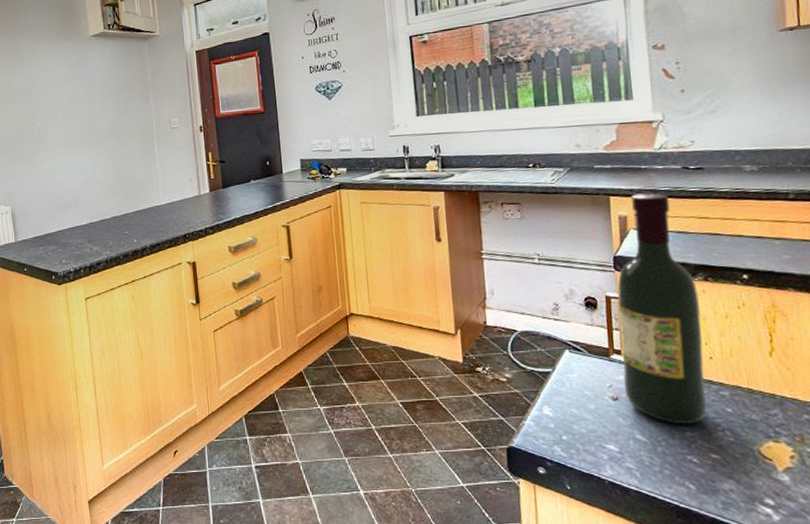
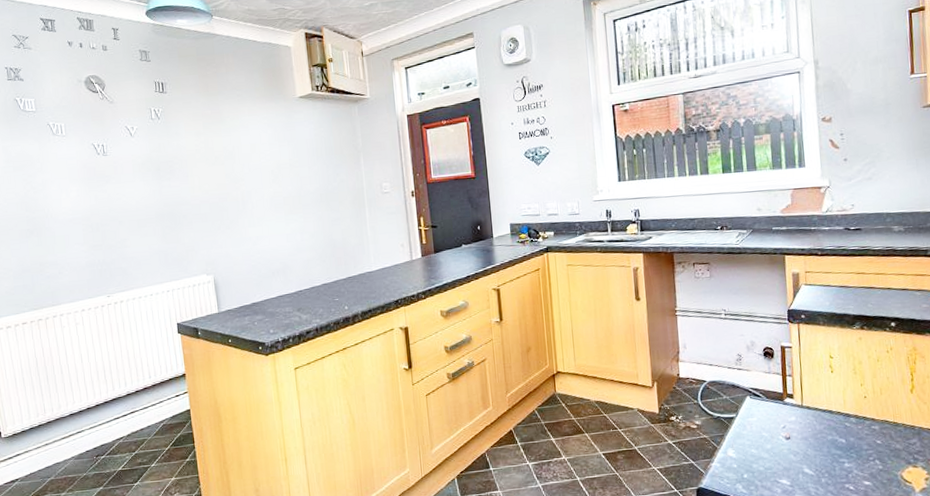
wine bottle: present [617,193,707,425] -> none [790,252,862,457]

